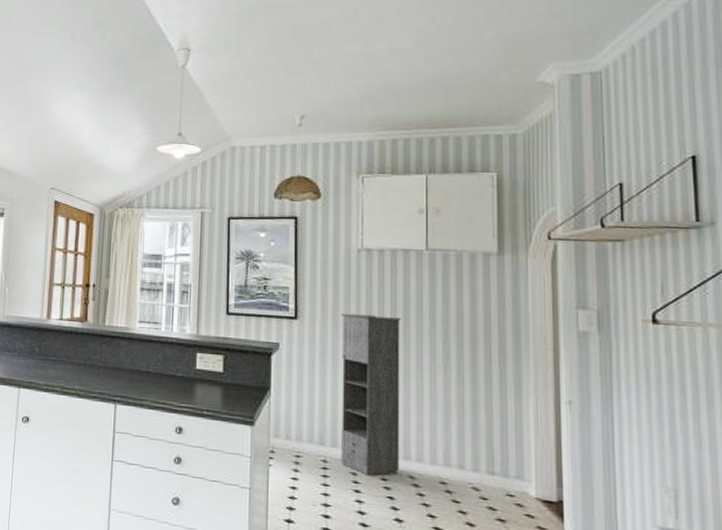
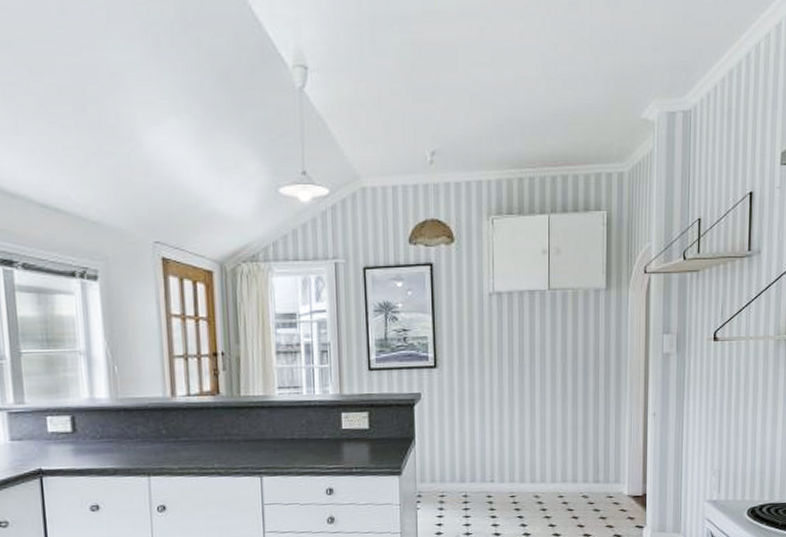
storage cabinet: present [341,313,401,476] -> none [476,356,528,502]

